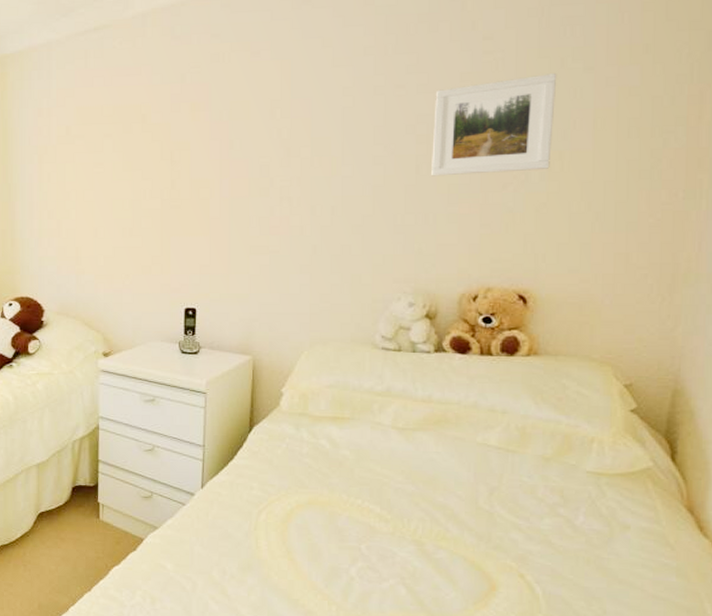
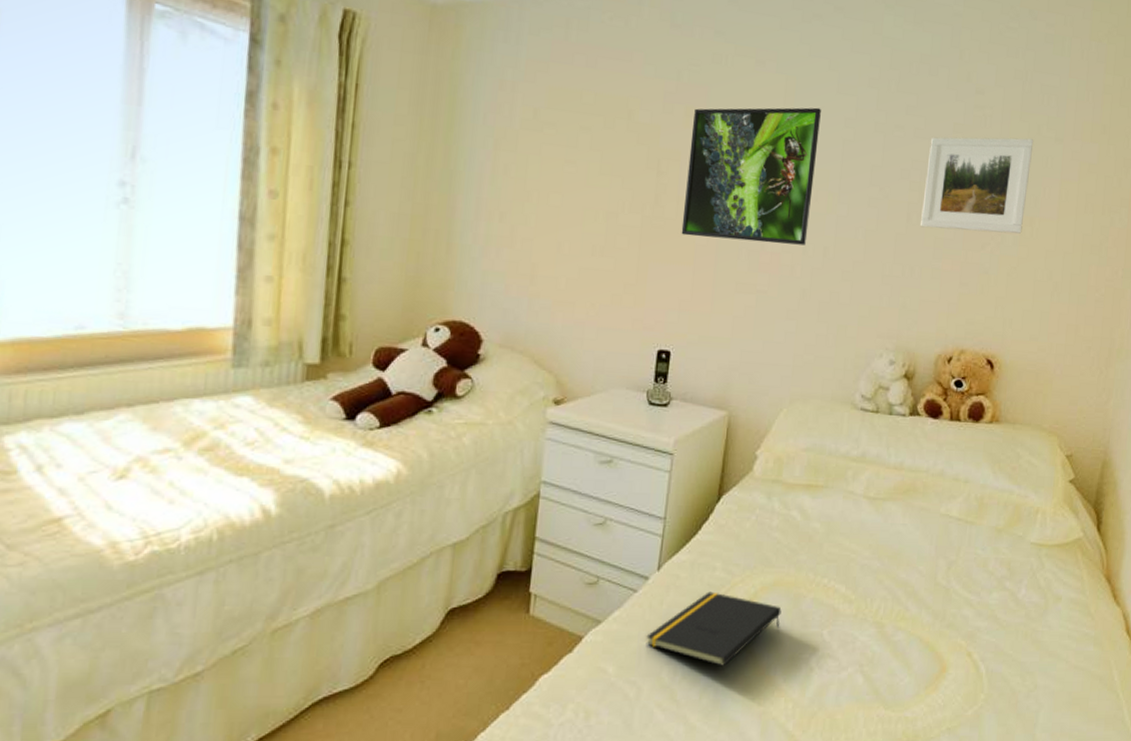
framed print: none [196,83,318,211] -> present [681,107,821,246]
notepad: none [196,507,318,570] -> present [646,591,782,666]

